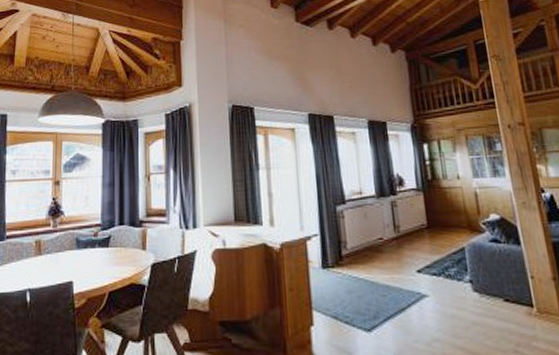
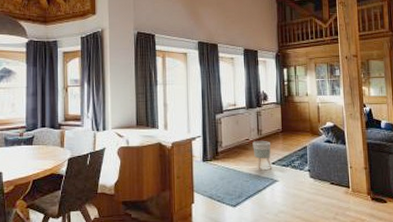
planter: none [388,240,418,280] -> present [252,141,272,170]

